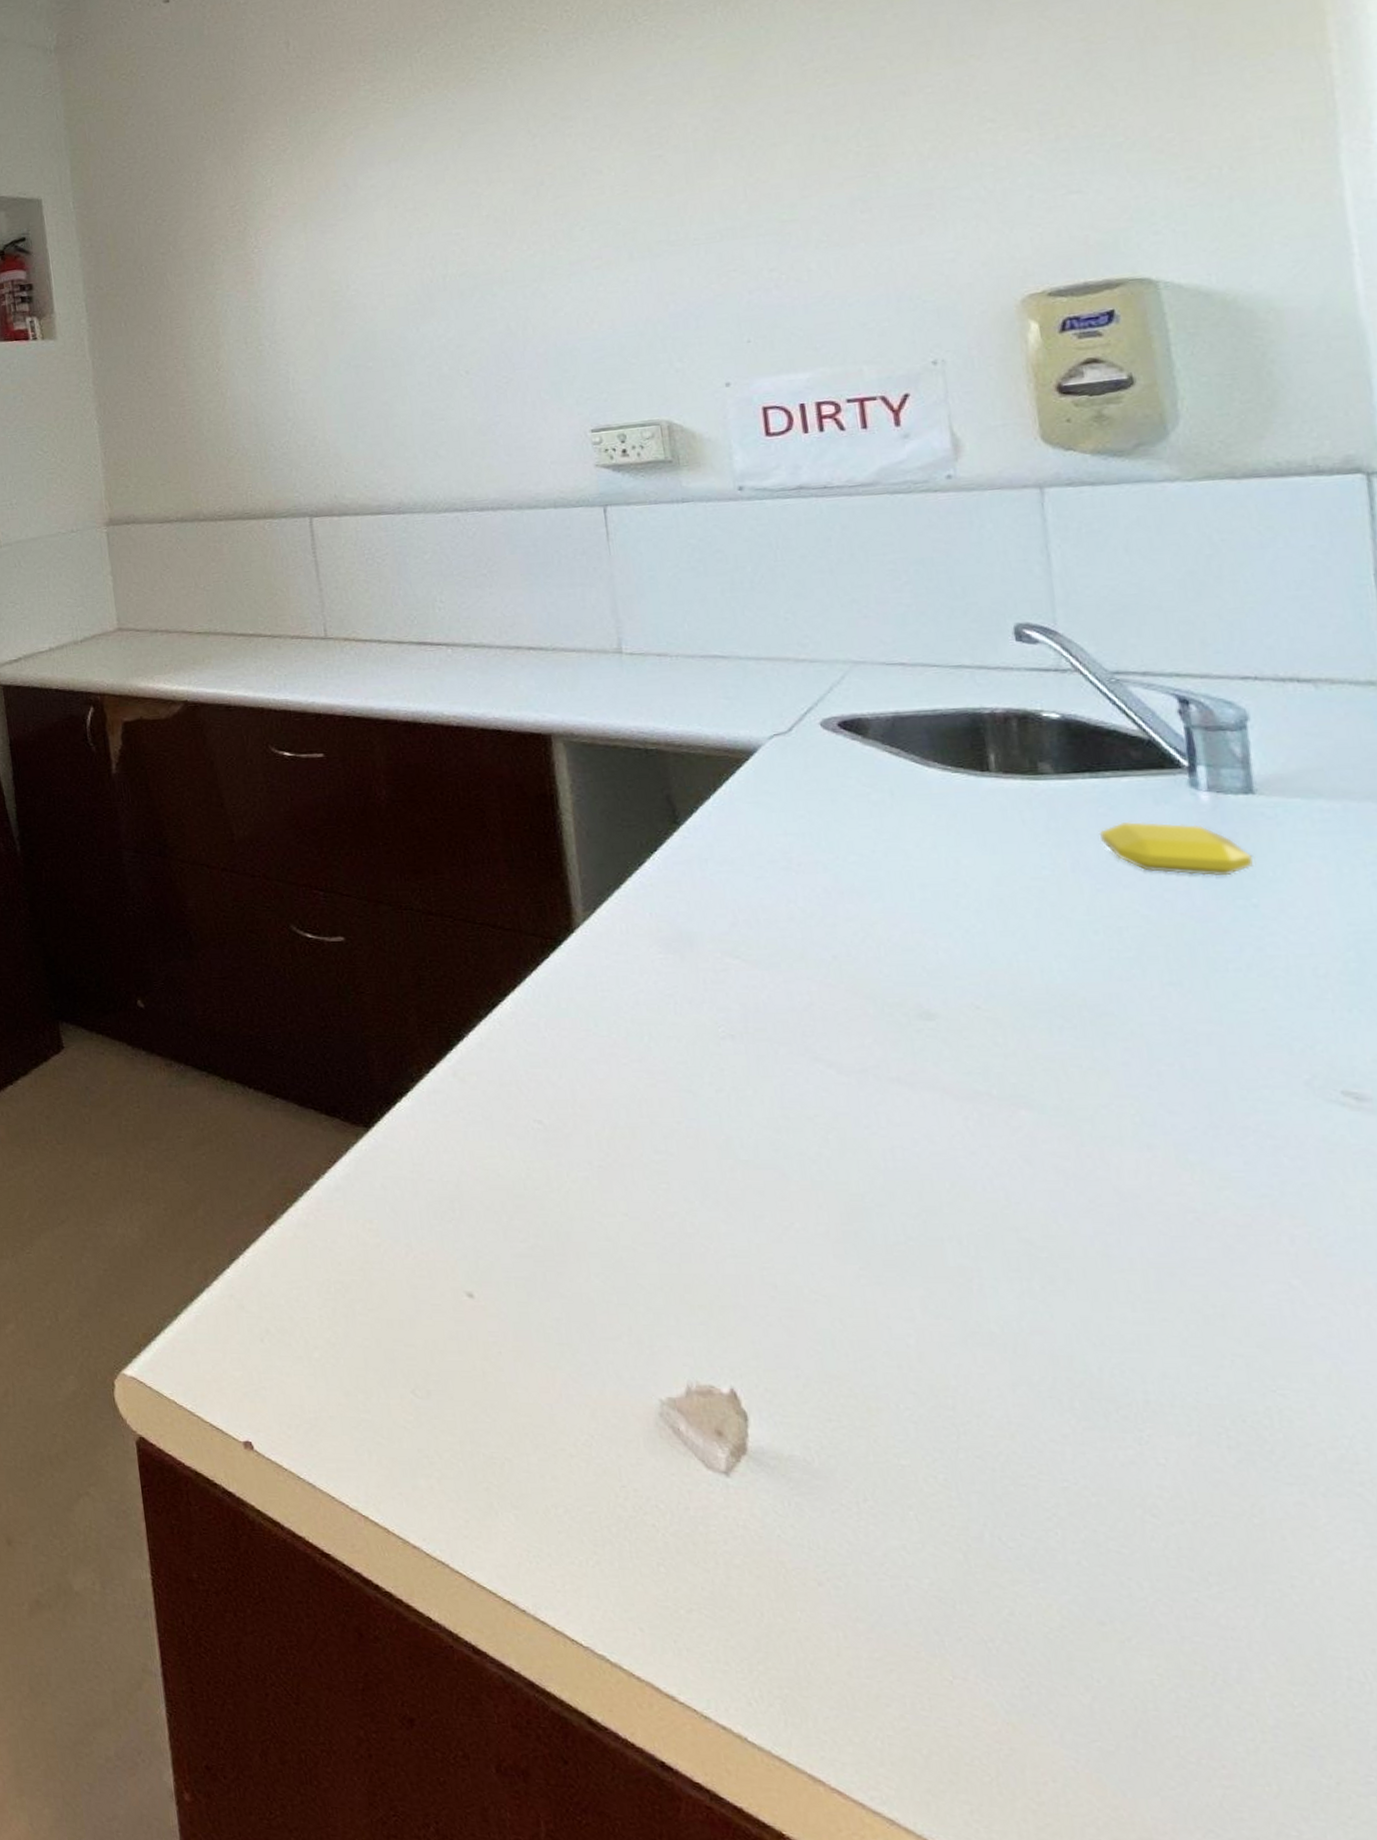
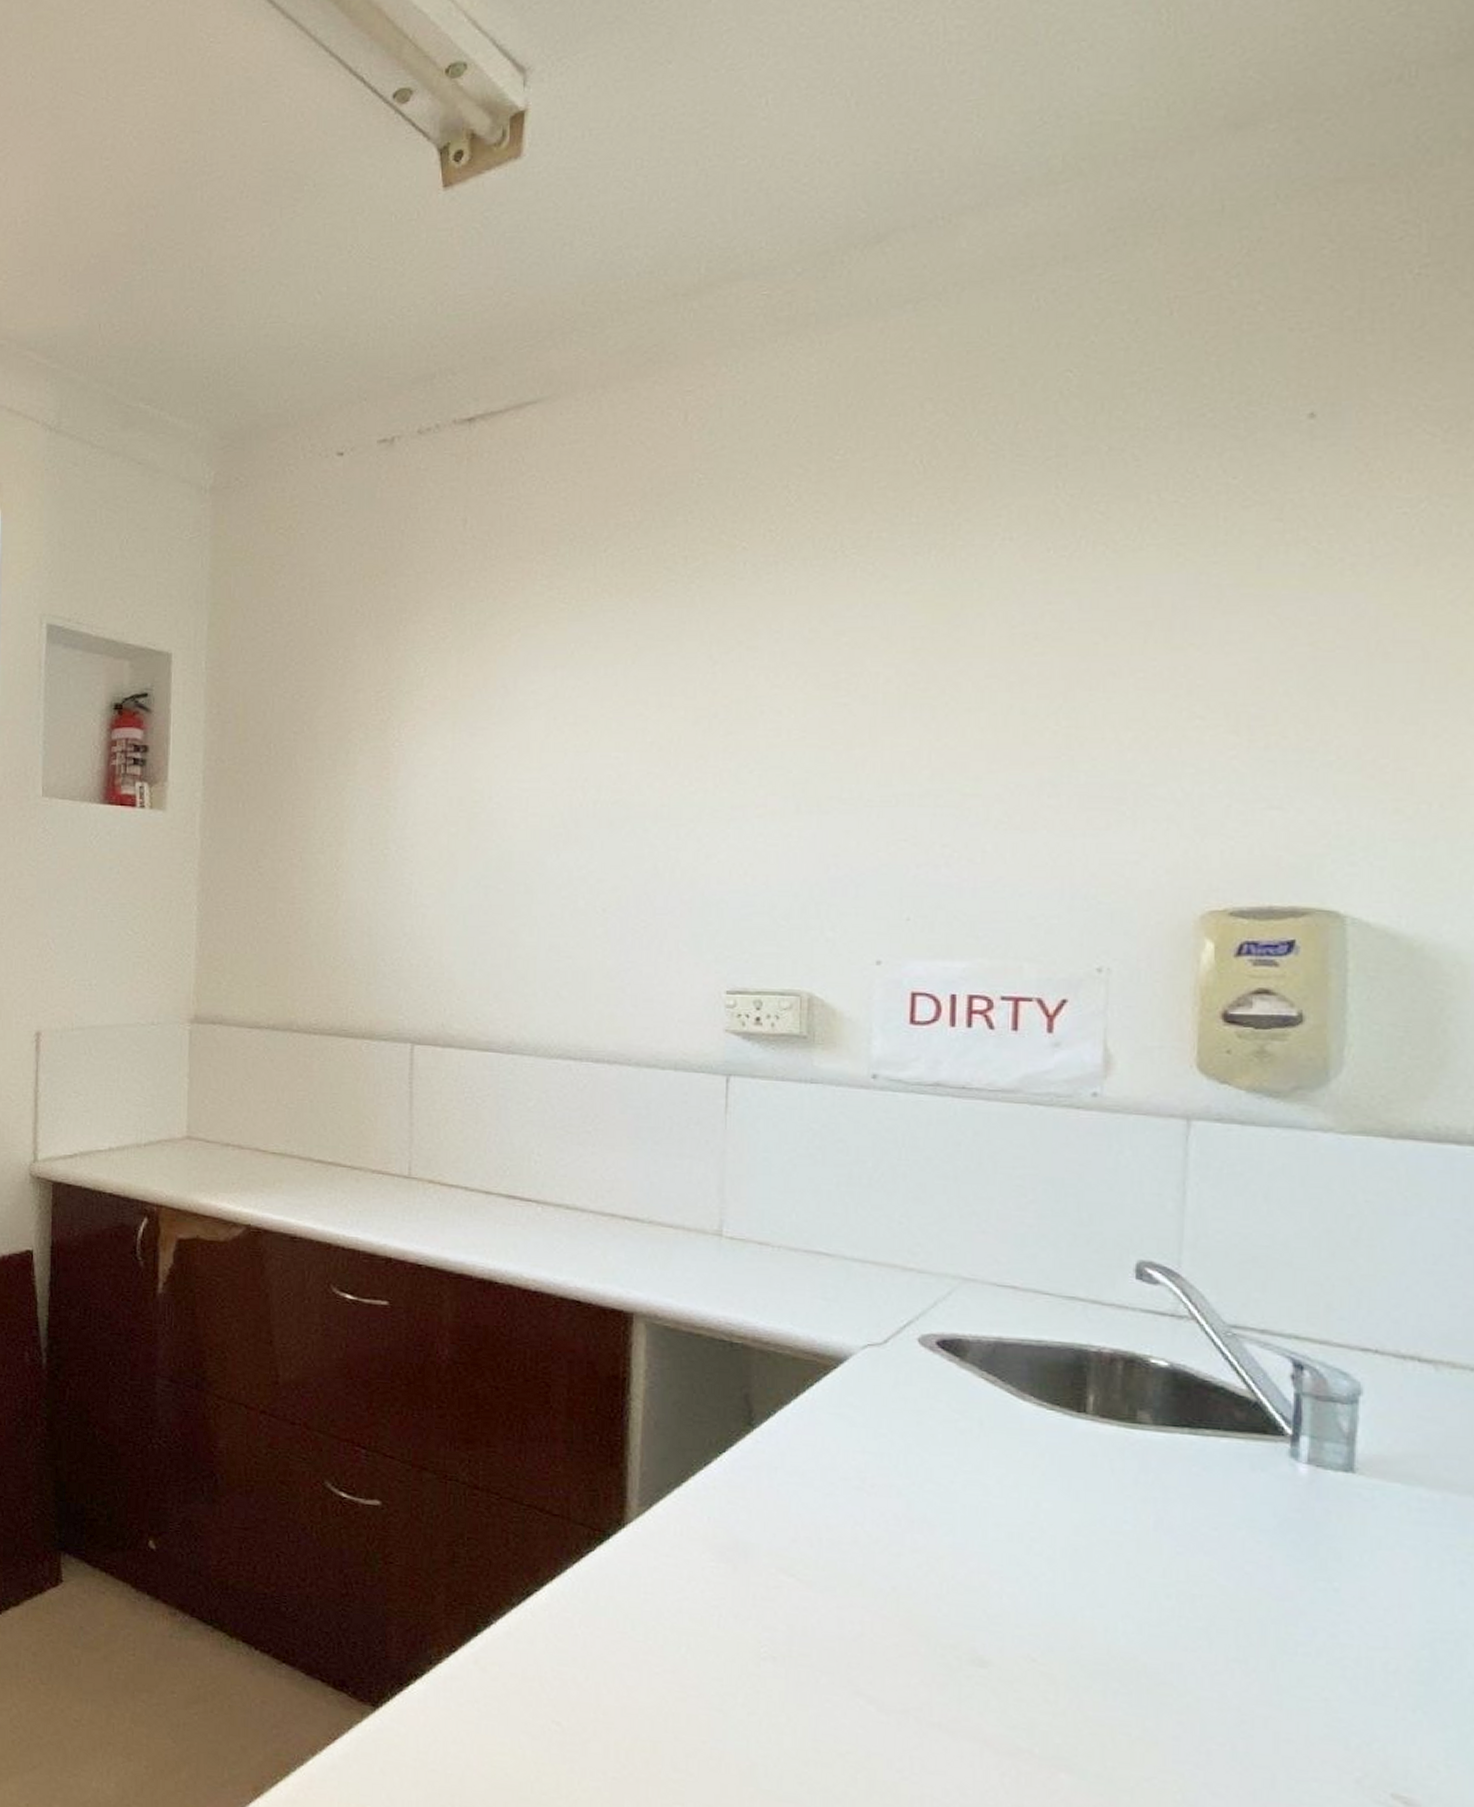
soap bar: present [1099,822,1253,877] -> none [1188,1485,1341,1555]

